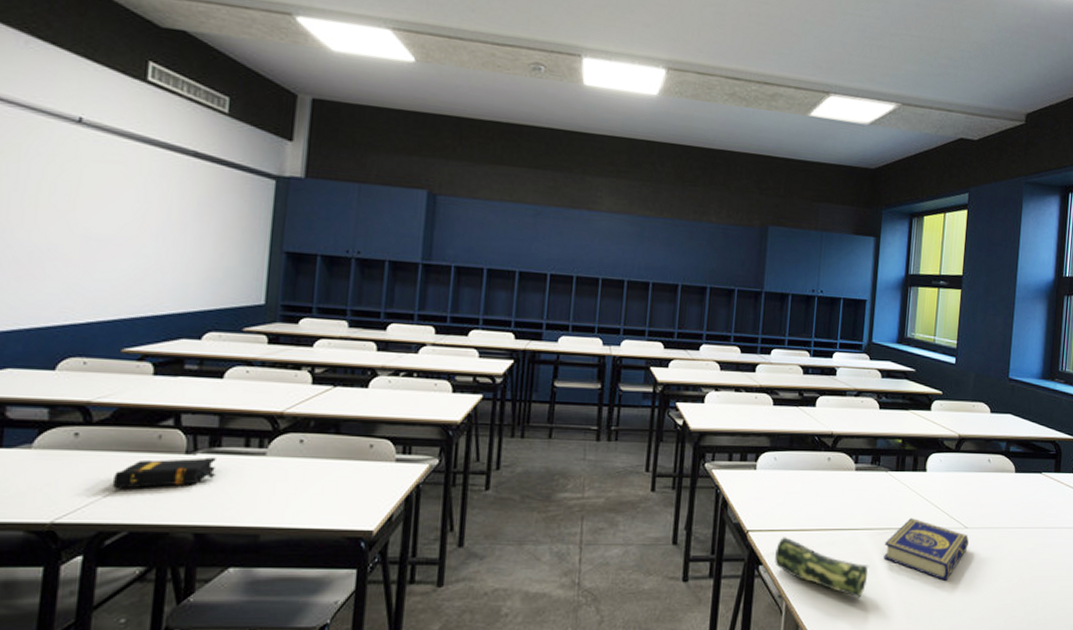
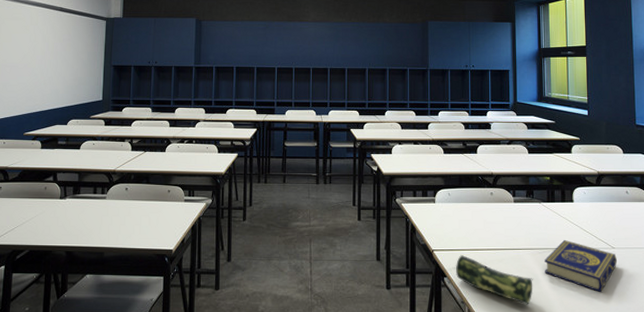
book: present [112,457,217,490] -> none [20,201,78,223]

